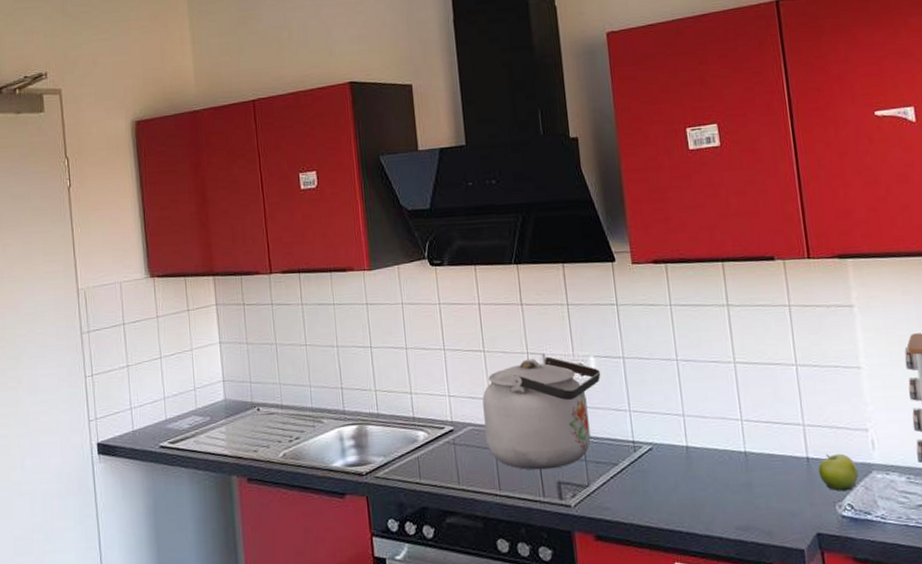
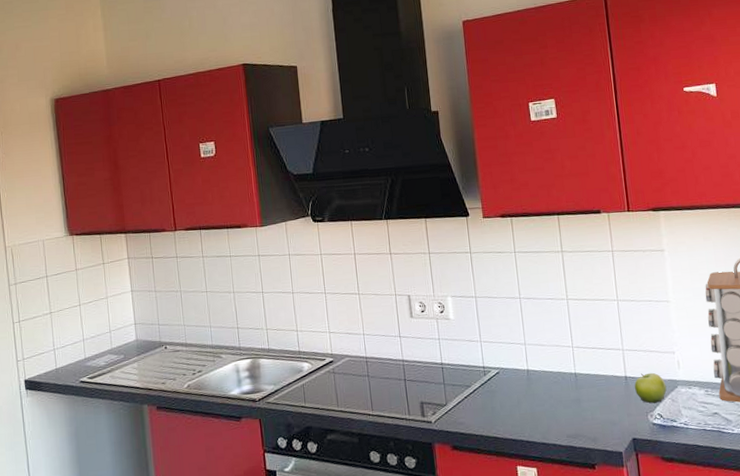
kettle: present [482,356,601,470] -> none [357,297,457,393]

